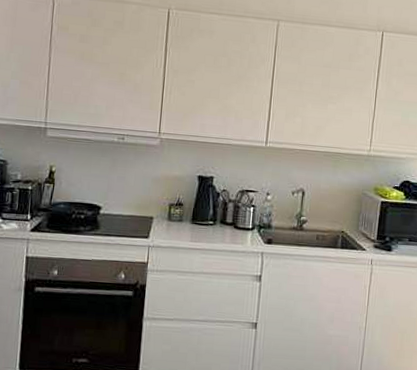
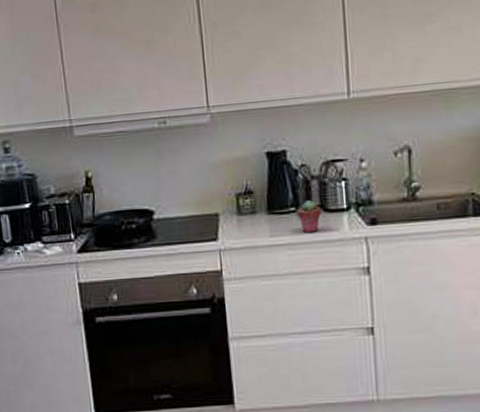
potted succulent: none [213,218,232,243] -> present [296,200,321,233]

